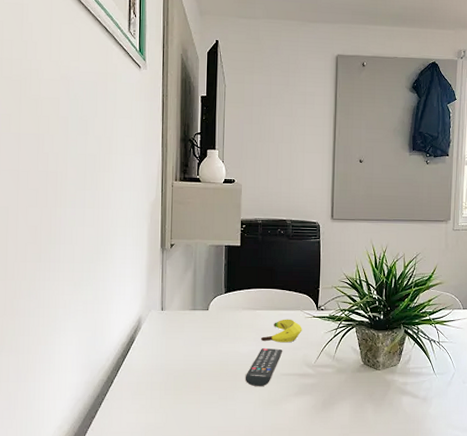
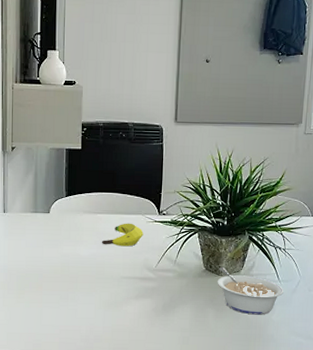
remote control: present [245,348,283,387] -> none [86,252,124,289]
legume: none [375,362,440,409] -> present [217,267,284,315]

